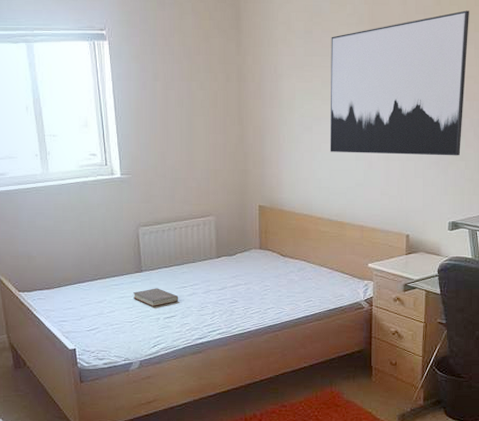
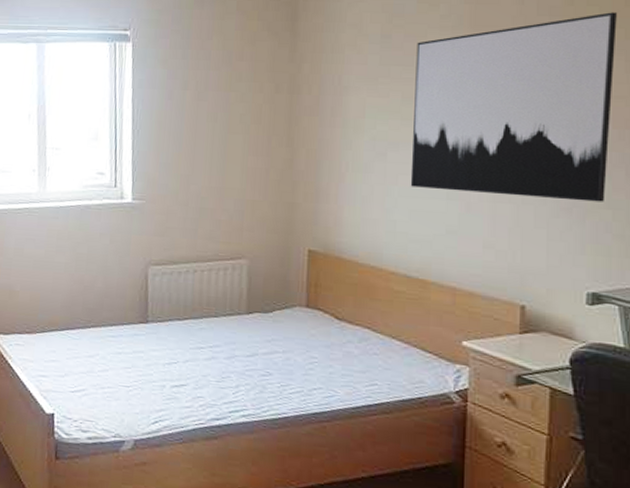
book: present [132,288,179,307] -> none [133,345,193,371]

